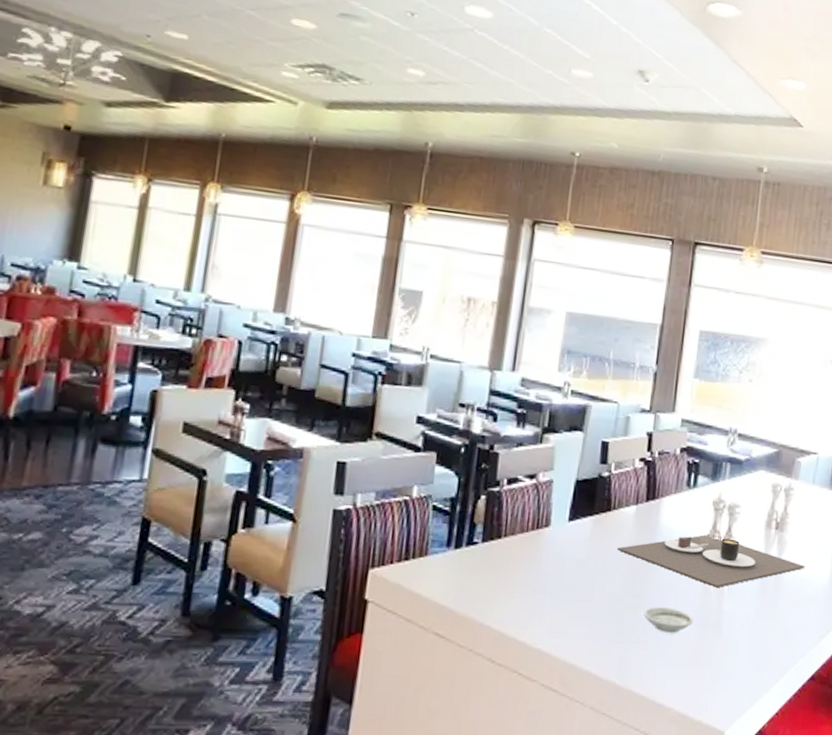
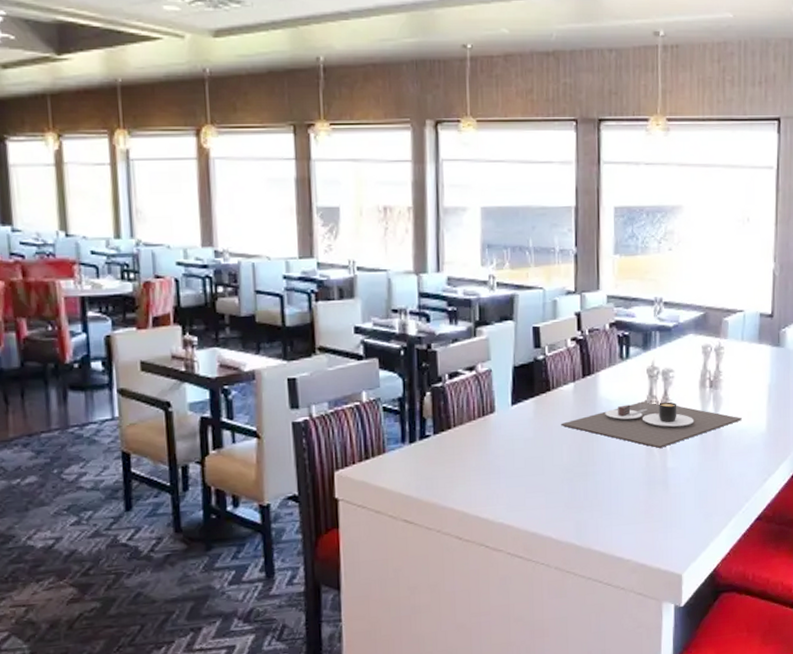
saucer: present [643,607,694,633] -> none [593,471,642,495]

